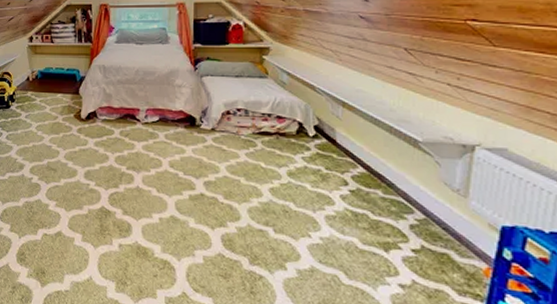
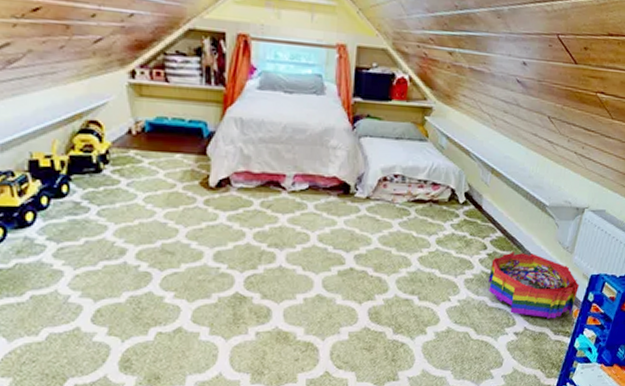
storage bin: none [355,190,487,275] -> present [488,252,580,319]

